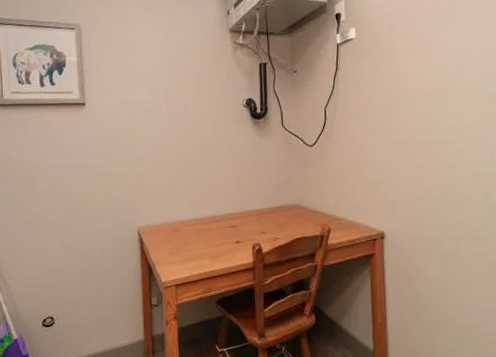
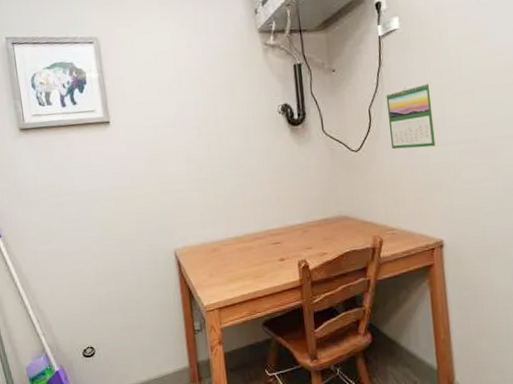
calendar: none [340,88,383,147] -> present [386,82,437,150]

